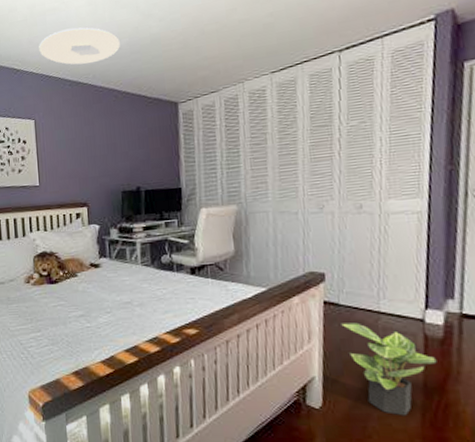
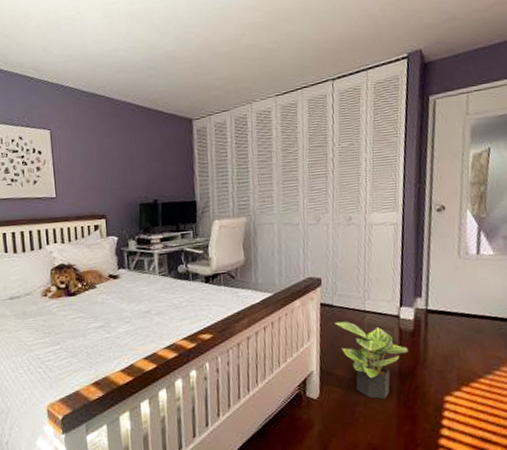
ceiling light: present [39,27,120,65] -> none [54,39,137,77]

